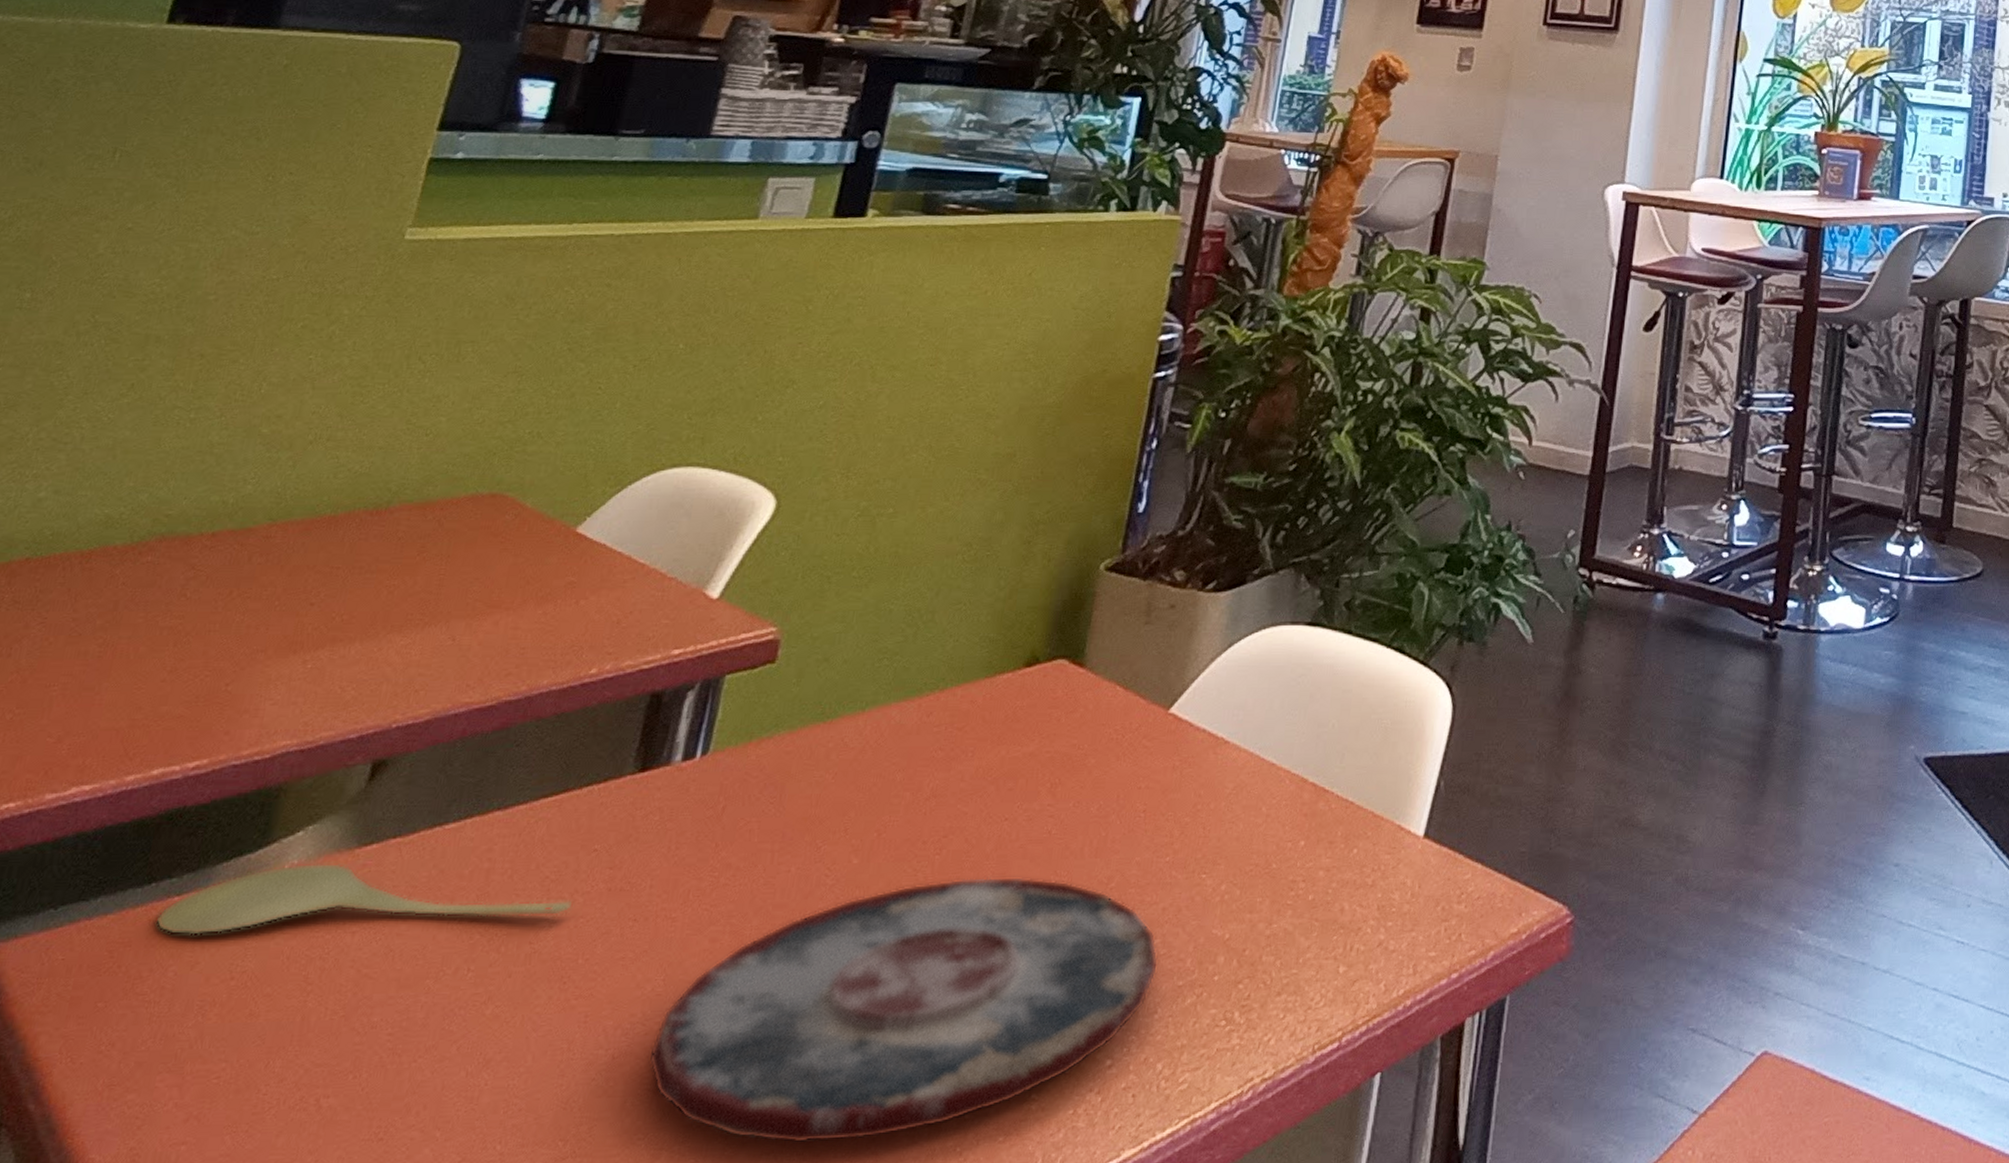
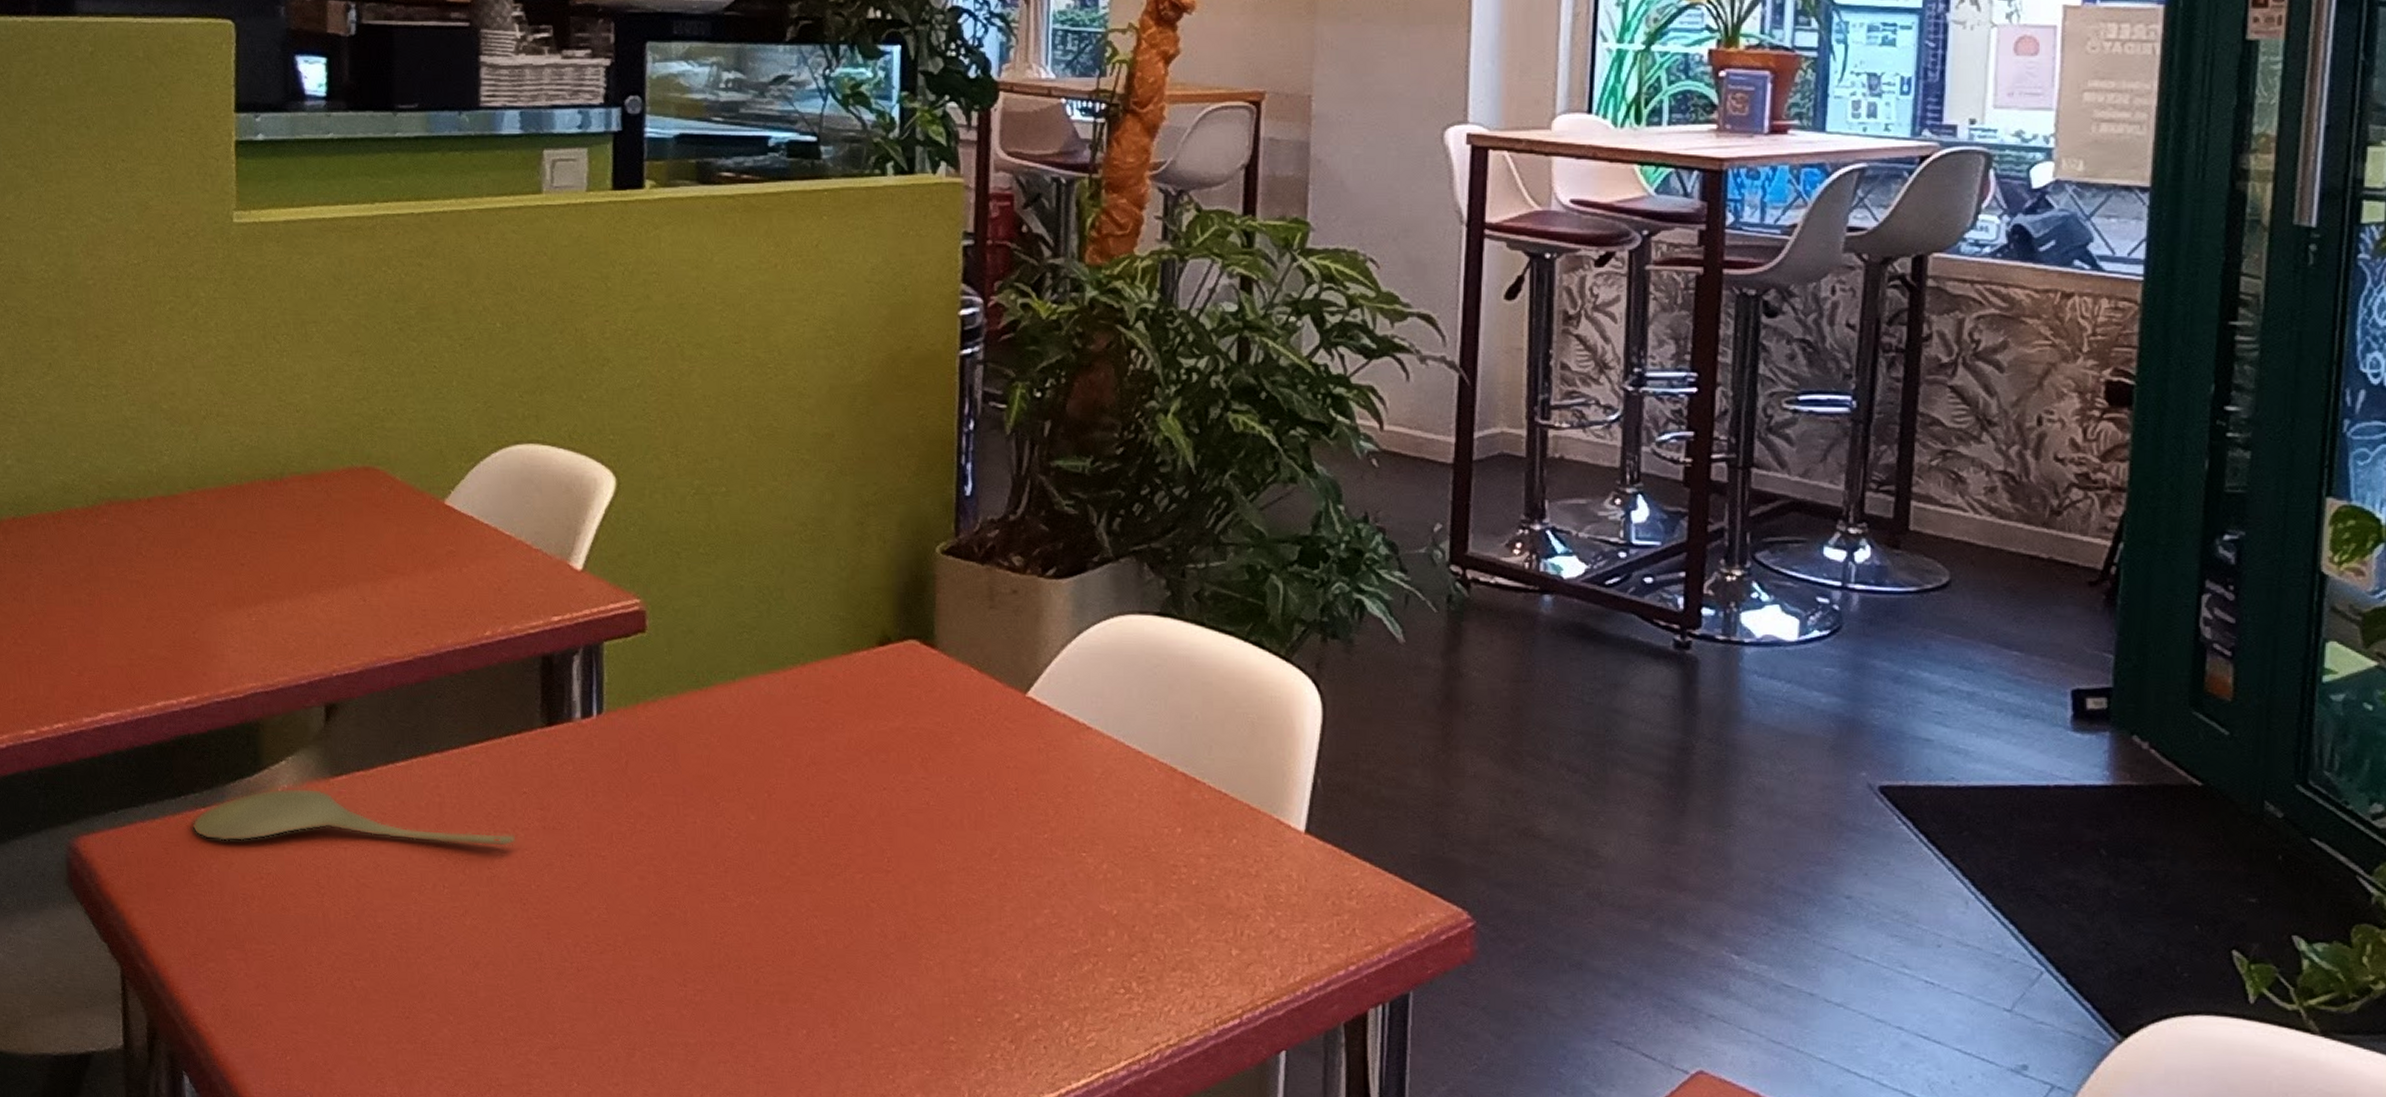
plate: present [648,876,1159,1144] -> none [607,840,1052,1060]

